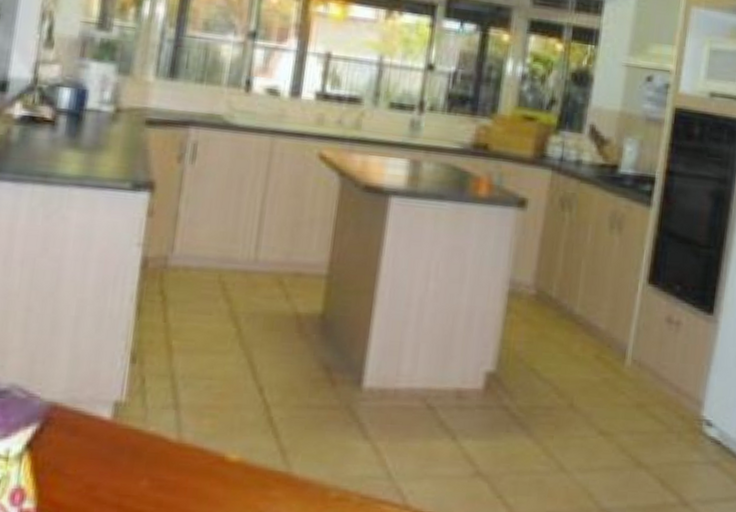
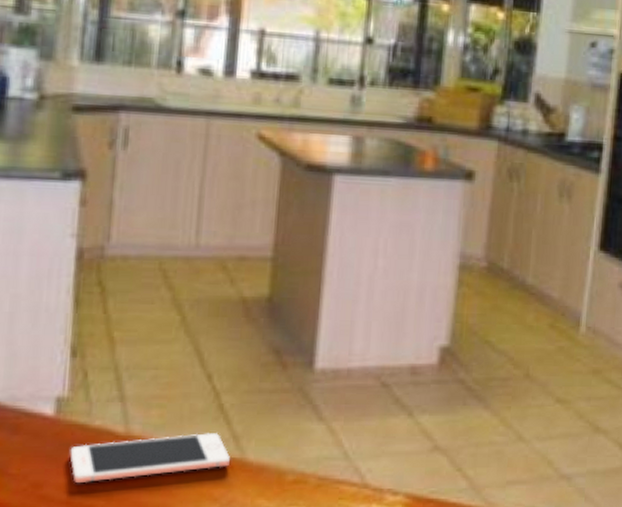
cell phone: none [123,445,277,488] -> present [69,433,230,484]

